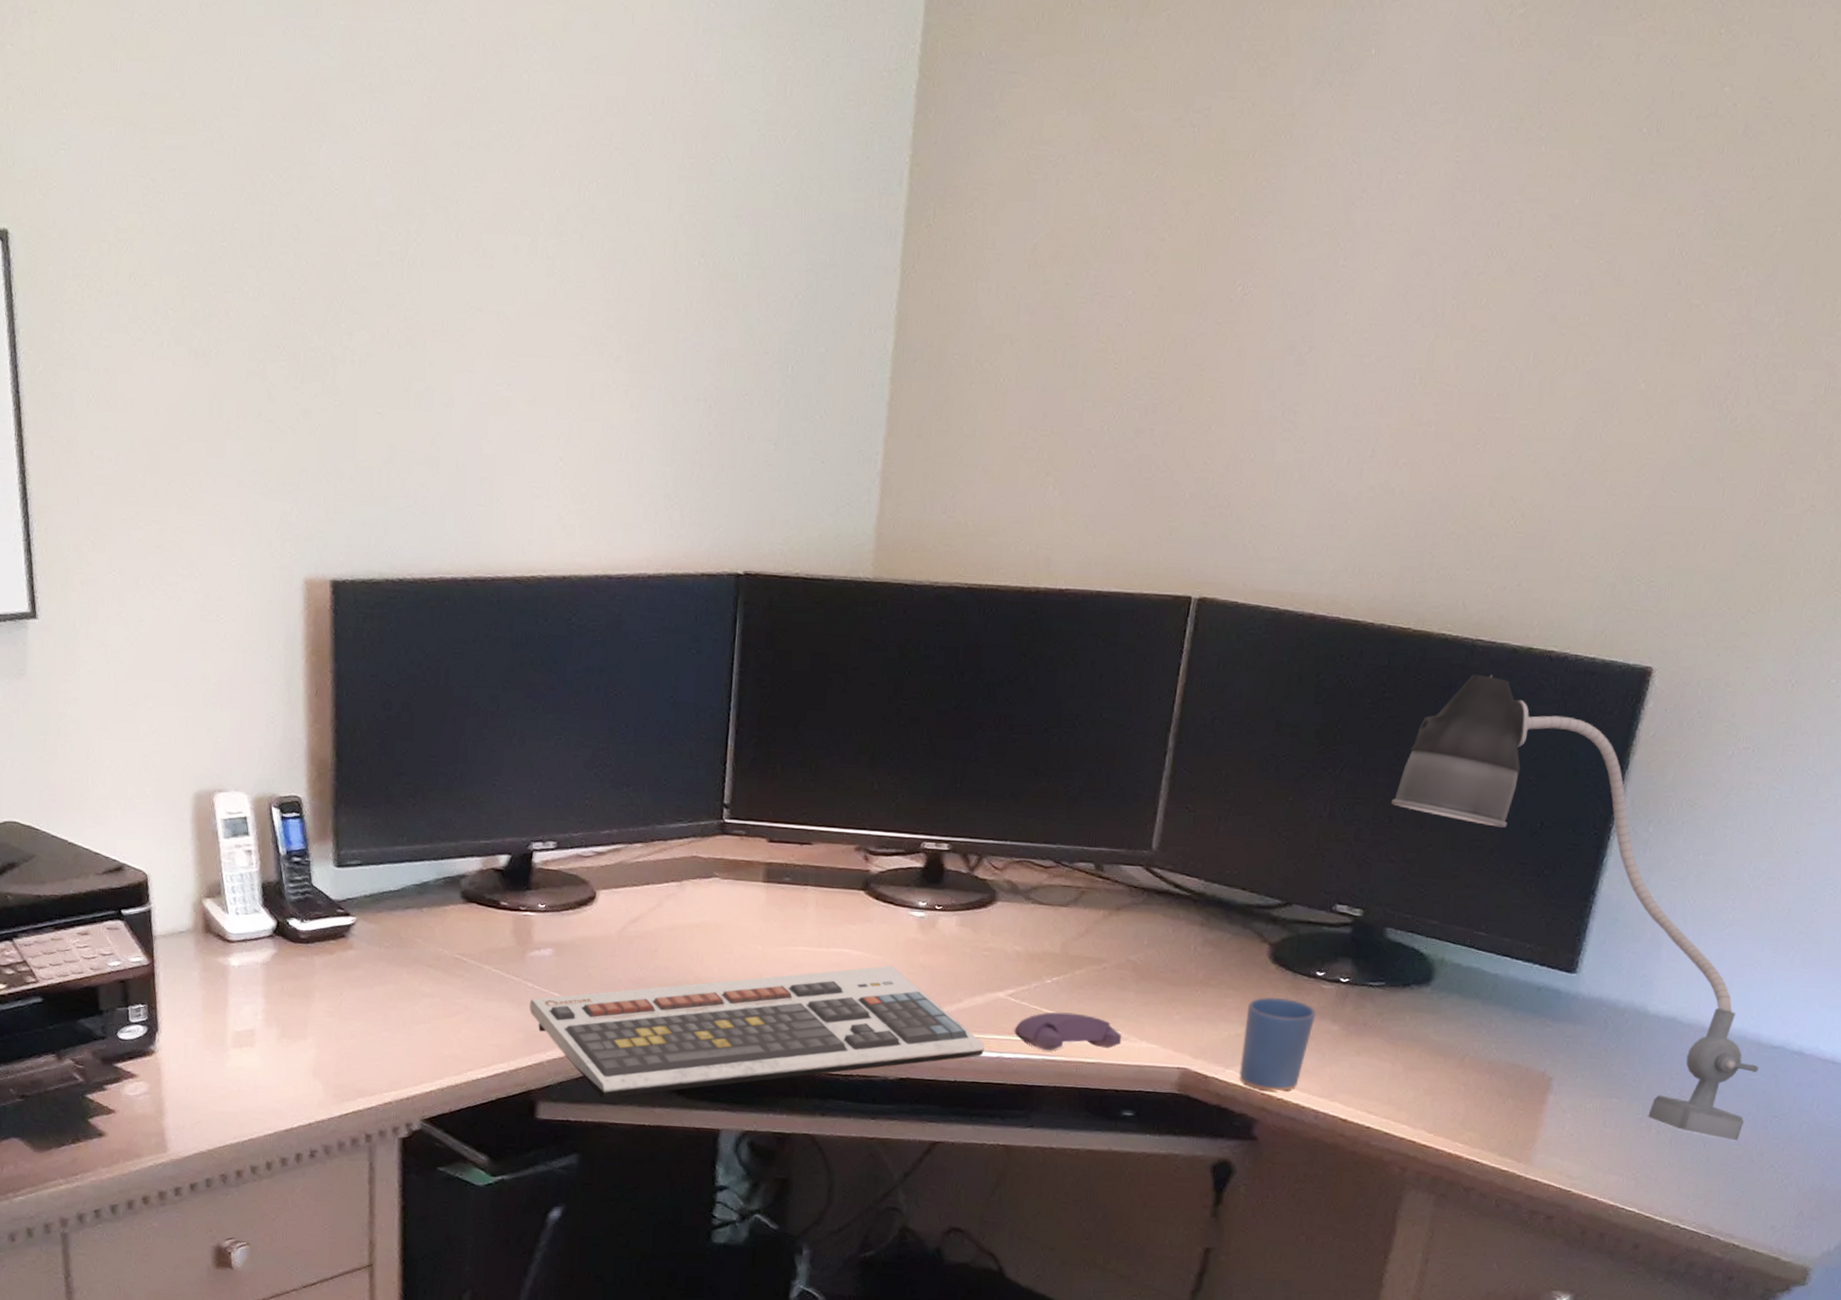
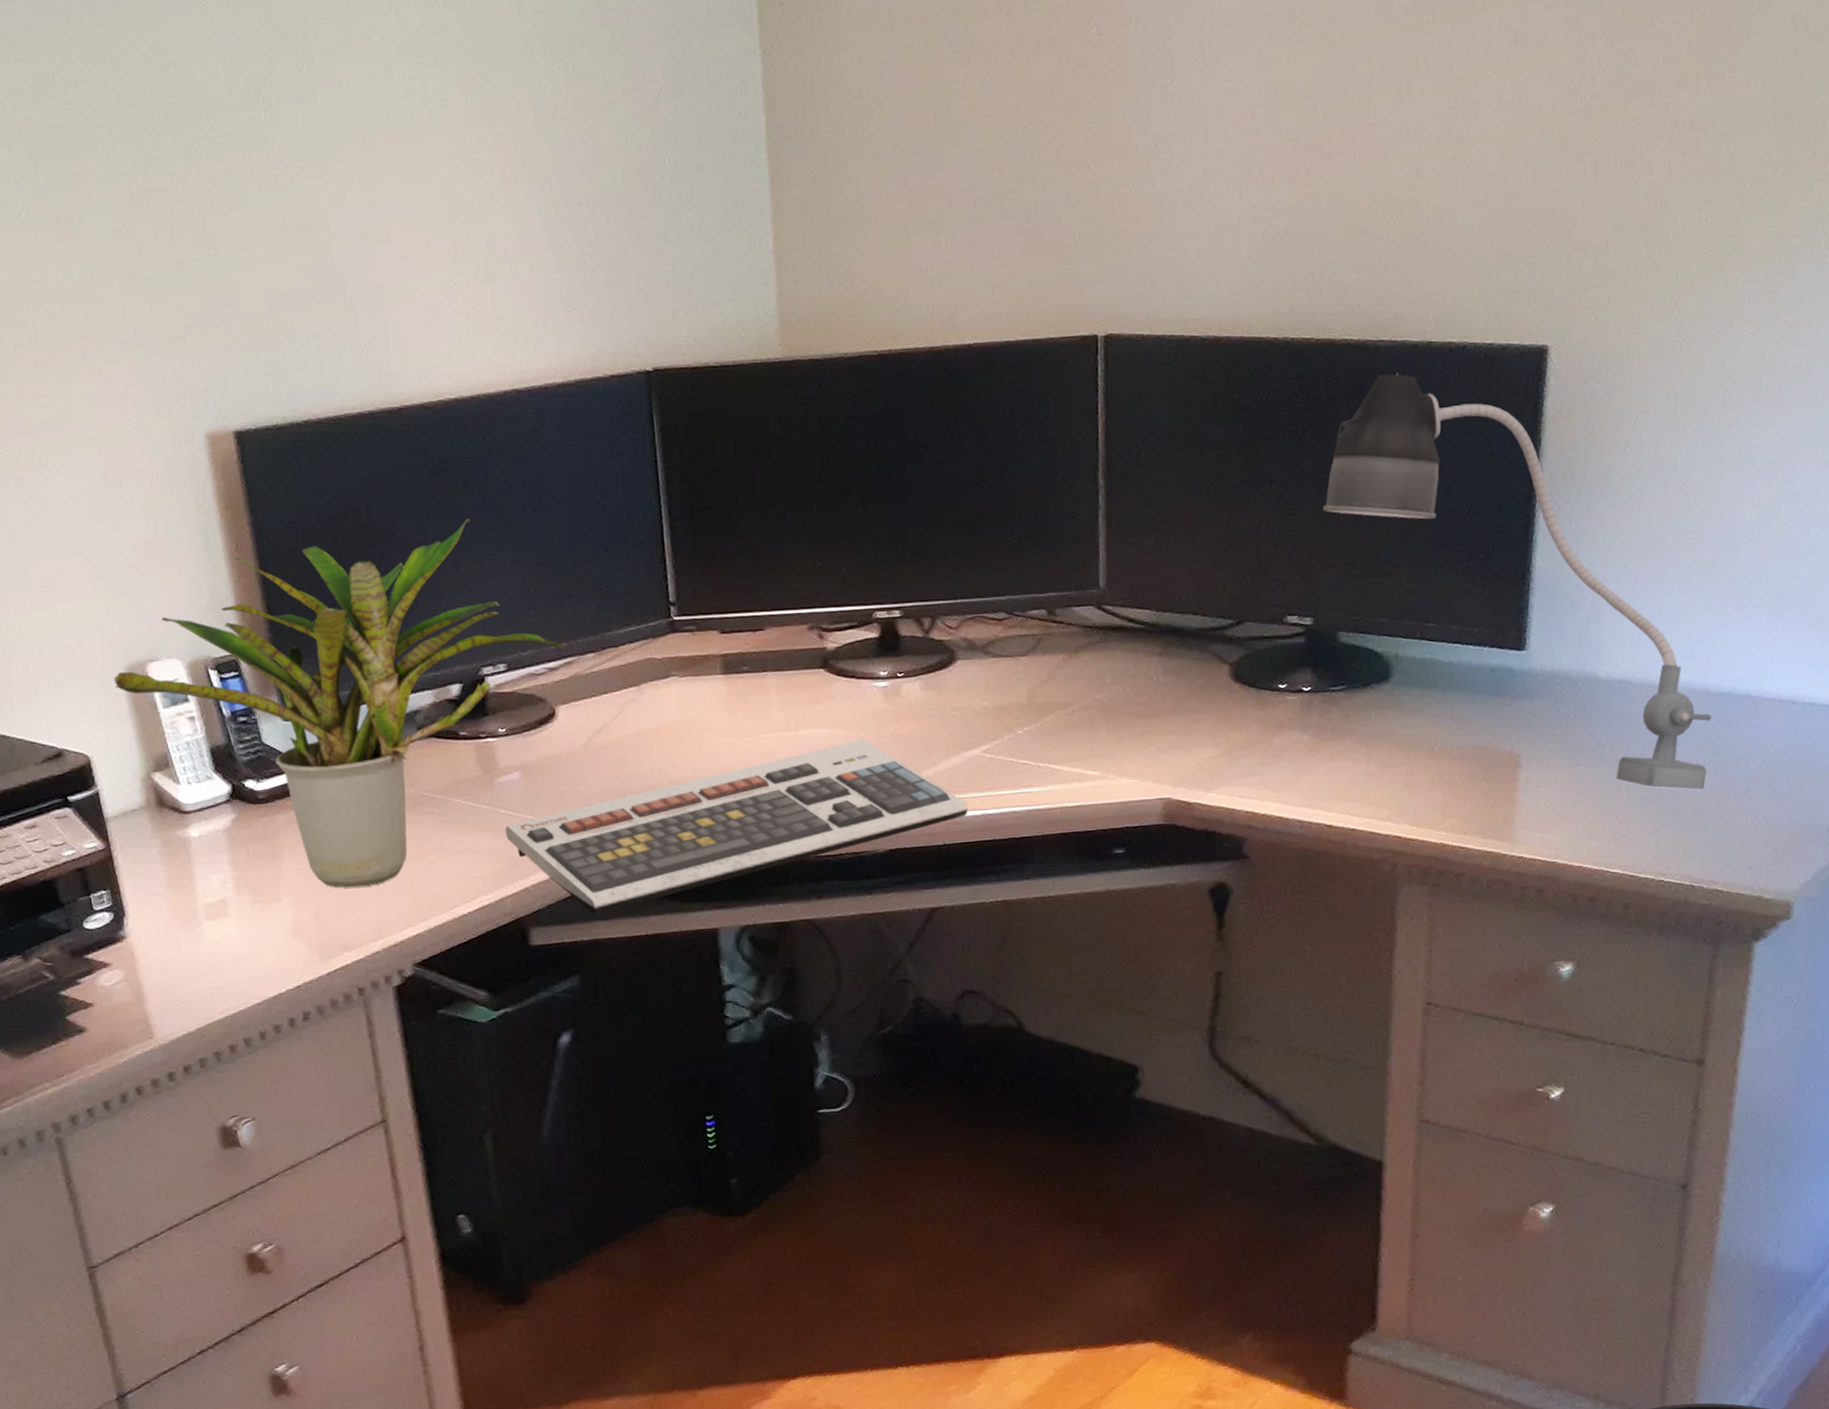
potted plant: none [181,695,615,1038] -> present [114,518,565,888]
computer mouse: present [1015,1012,1122,1051] -> none [995,759,1102,801]
mug: present [1239,996,1316,1092] -> none [1218,714,1285,809]

